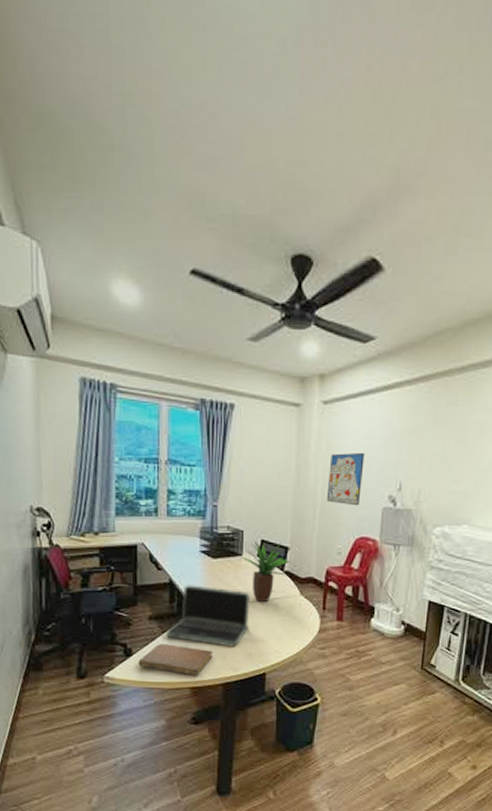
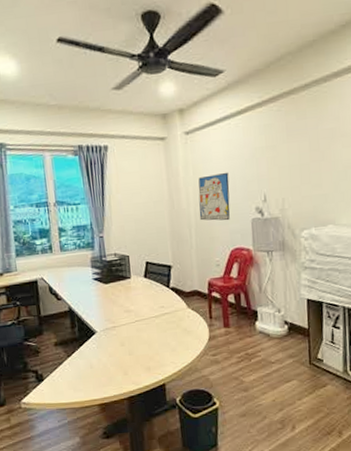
notebook: present [138,643,213,676] -> none [49,366,116,394]
laptop: present [166,585,250,647] -> none [71,309,145,363]
potted plant: present [240,541,291,603] -> none [129,261,175,319]

